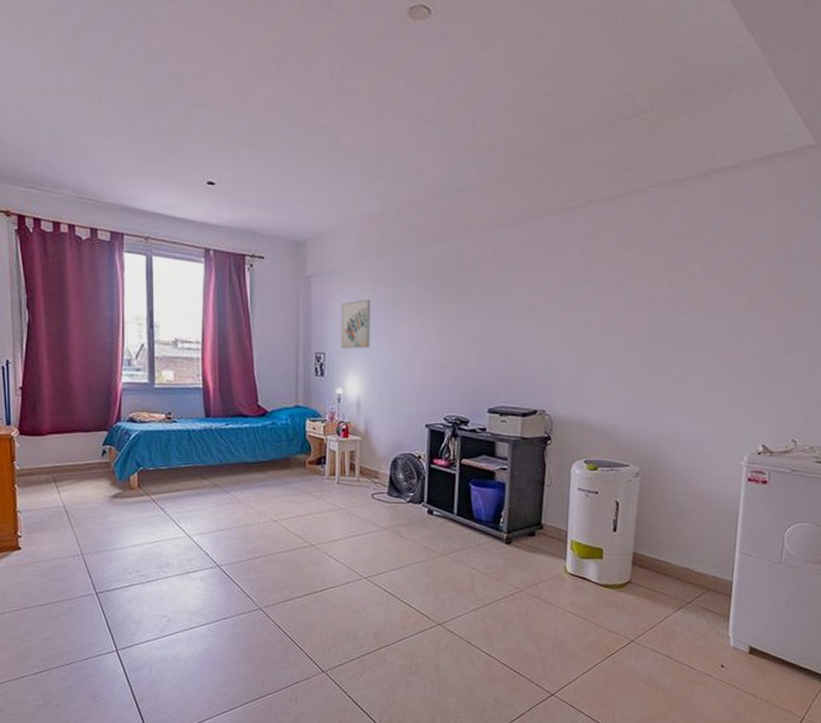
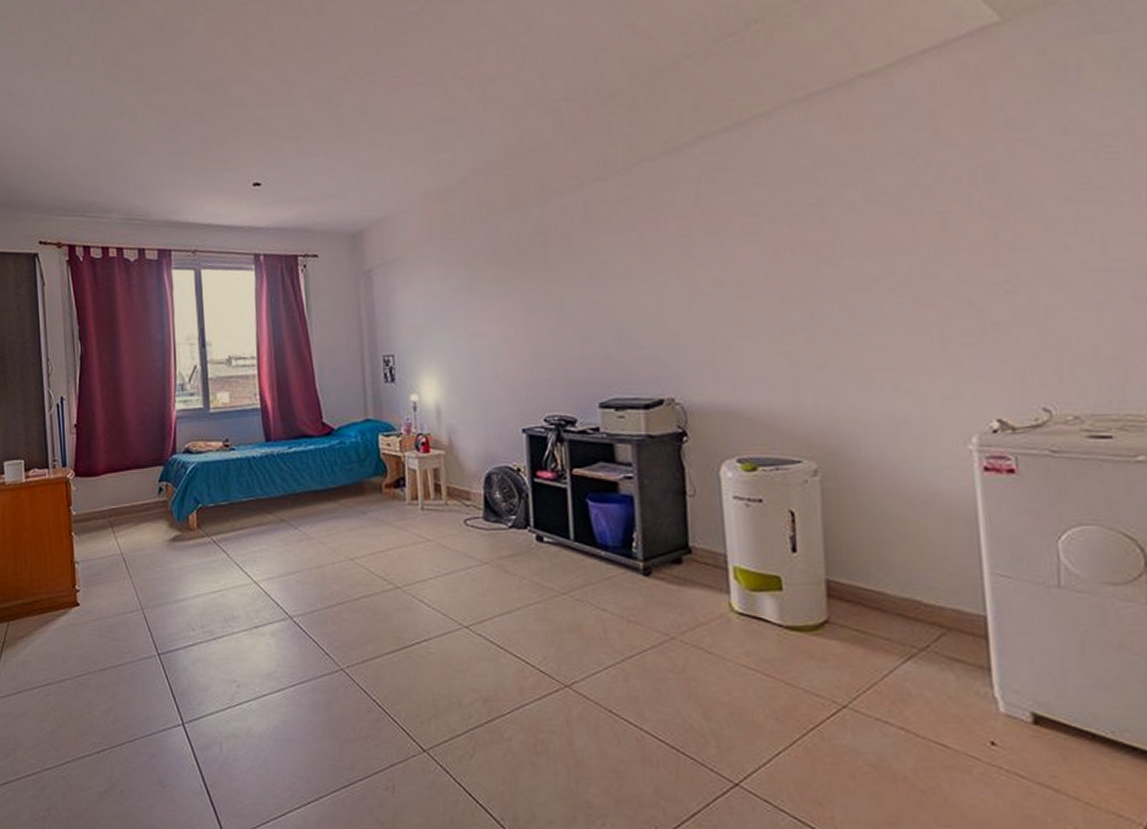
wall art: present [341,299,371,349] -> none [408,287,446,348]

